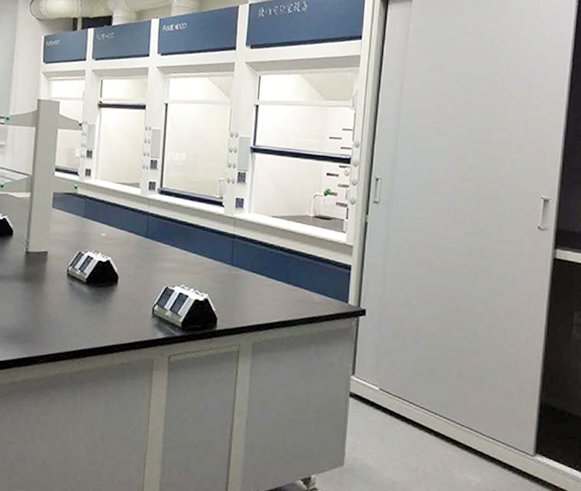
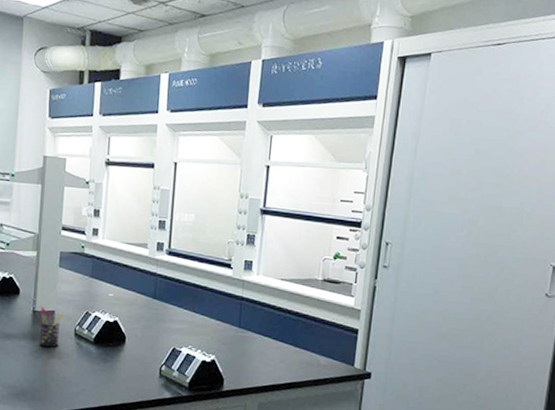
pen holder: none [32,247,56,289] -> present [39,306,63,348]

